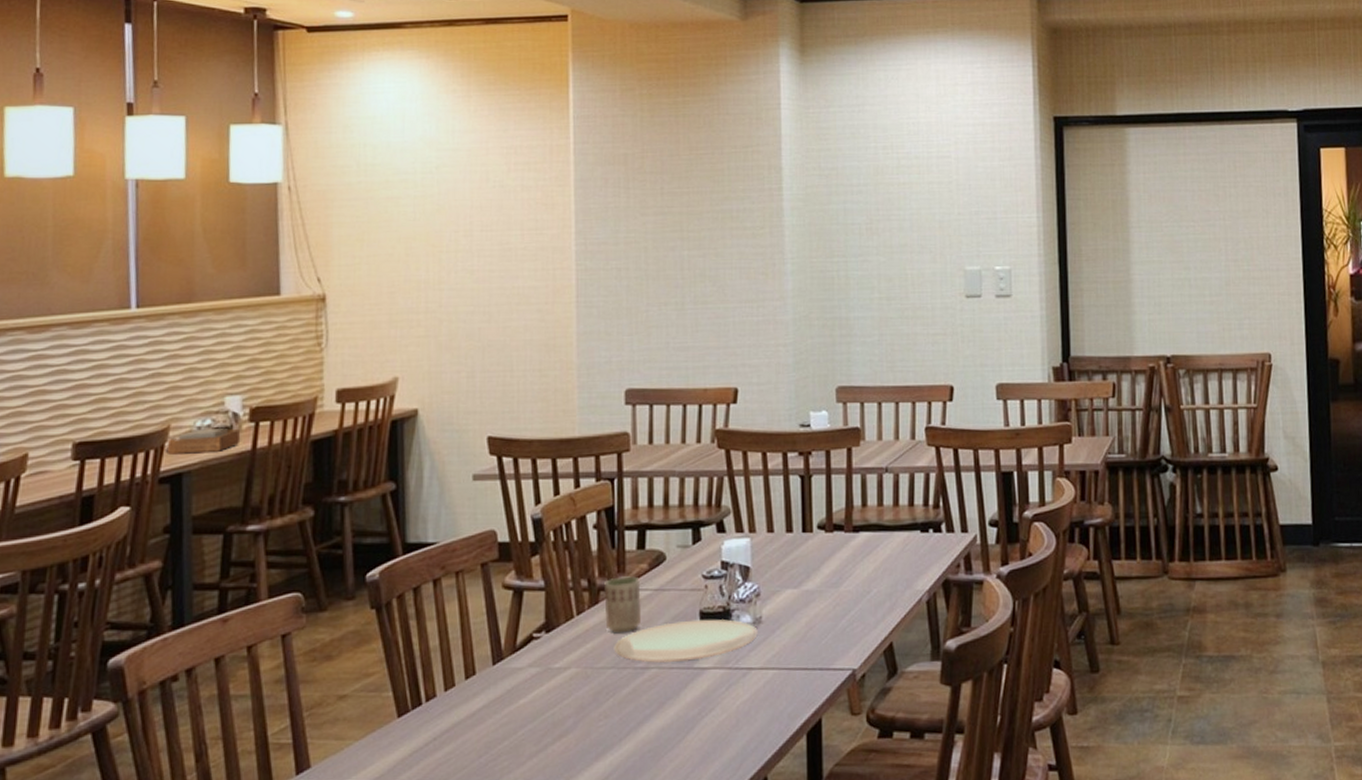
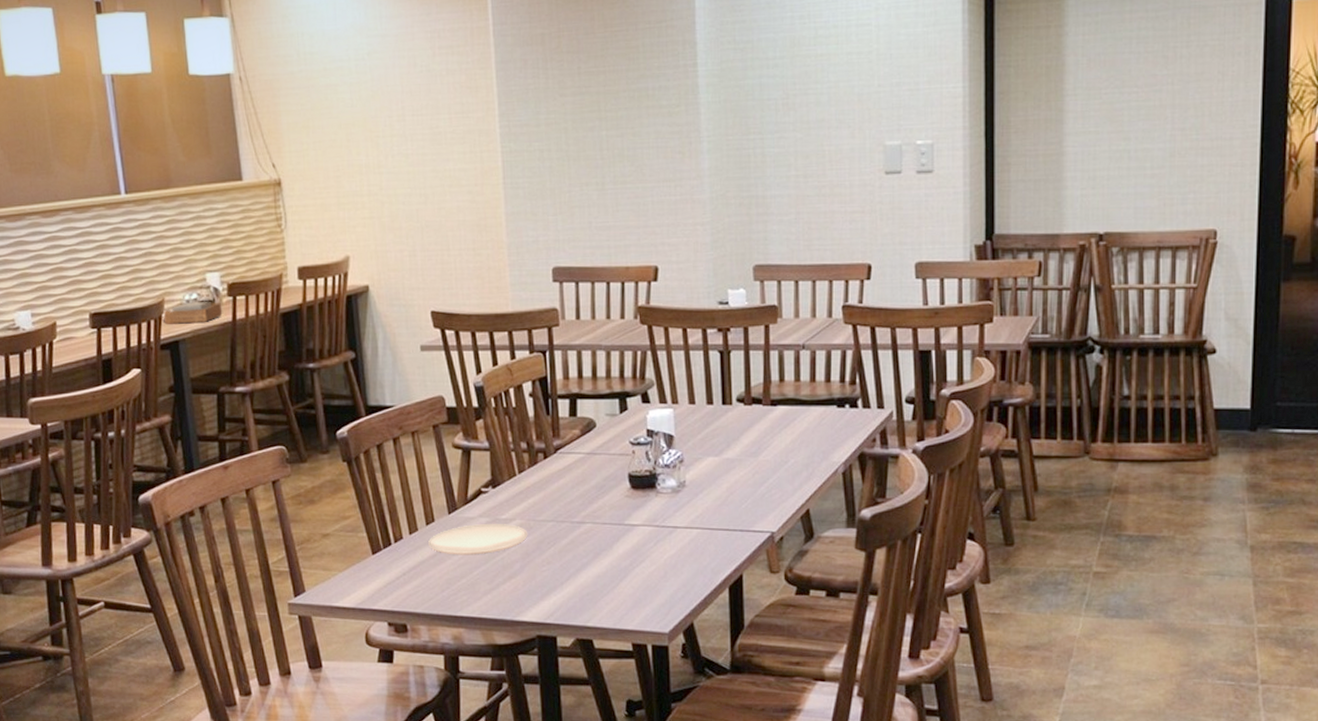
plate: none [467,673,584,713] -> present [428,524,528,555]
cup: present [604,576,641,633] -> none [542,441,575,491]
plate: present [613,619,758,663] -> none [552,481,682,518]

